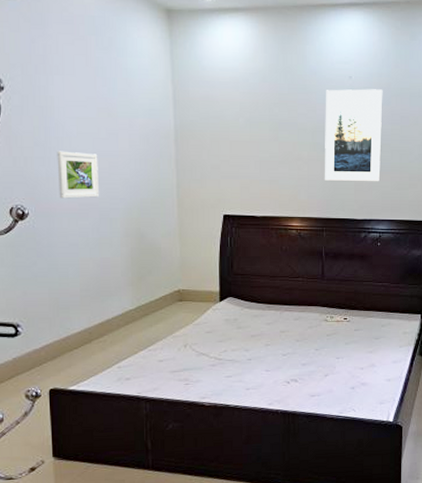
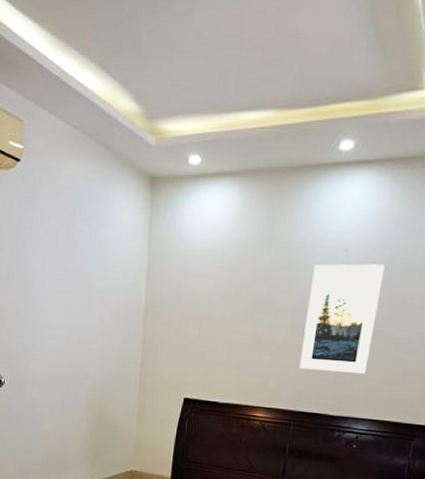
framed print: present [57,151,100,199] -> none [32,323,70,371]

